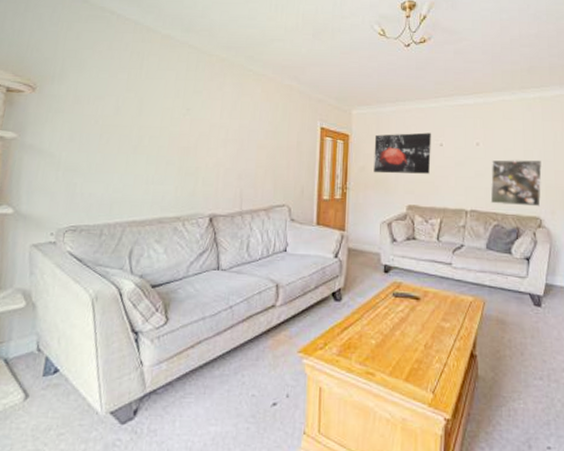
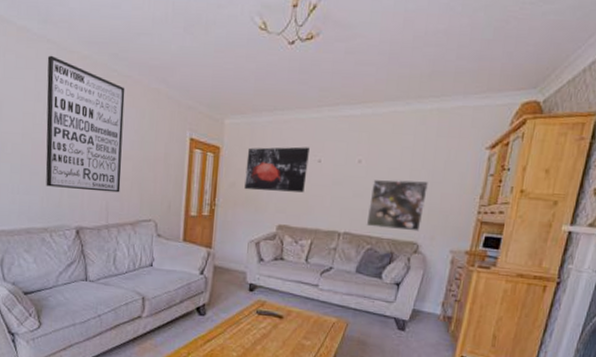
wall art: none [181,58,260,180] -> present [45,55,125,193]

